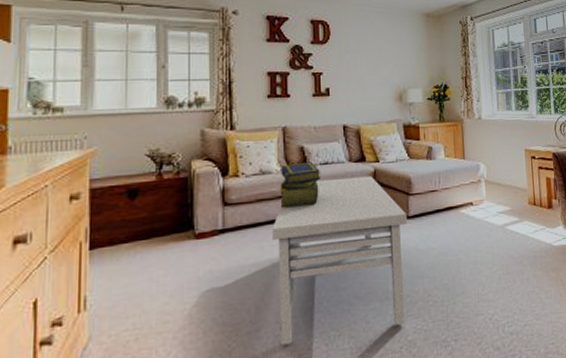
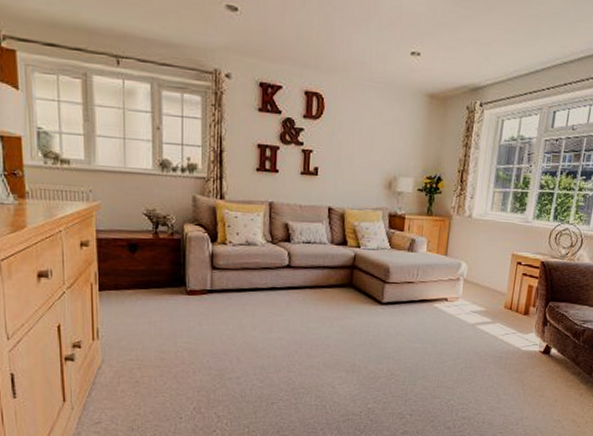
coffee table: present [273,176,408,346] -> none [255,257,382,394]
stack of books: present [280,161,322,210] -> none [263,238,303,280]

